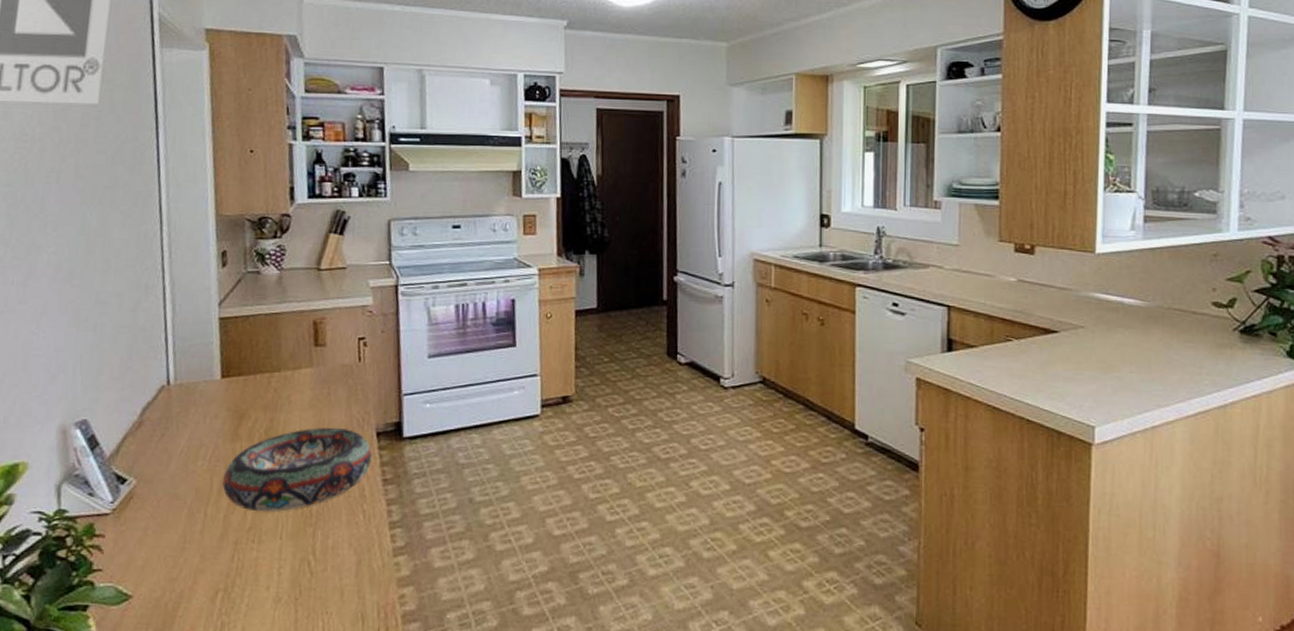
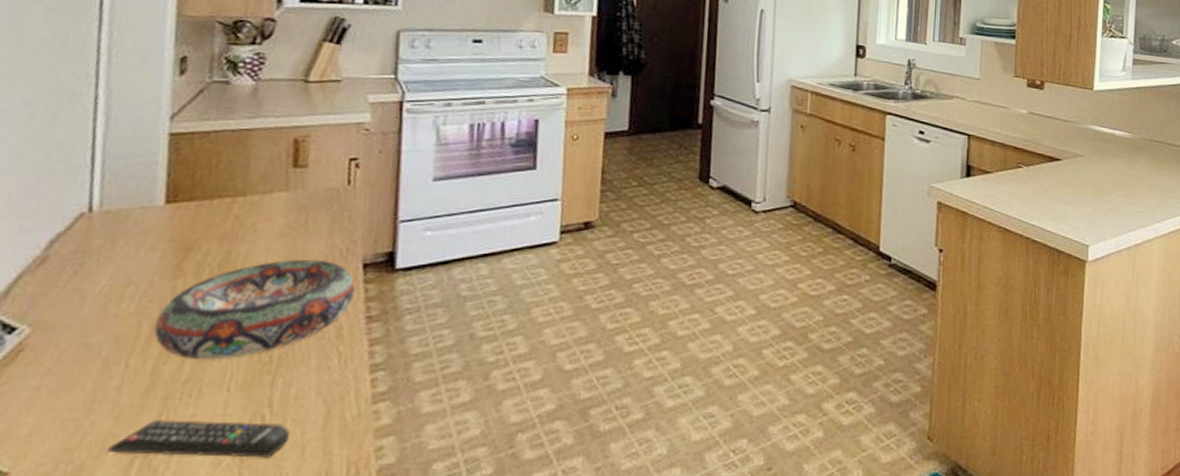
remote control: none [198,560,332,598] -> present [107,420,291,458]

